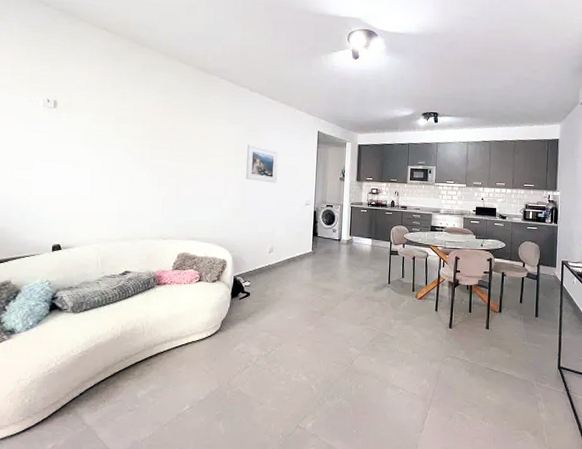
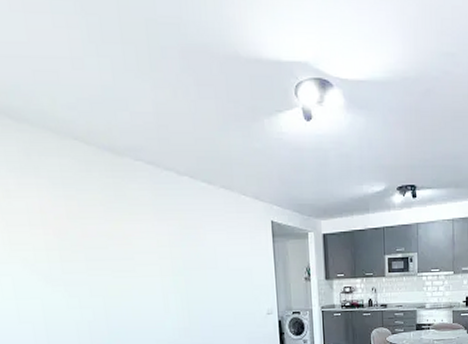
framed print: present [246,144,278,183] -> none [185,245,229,292]

